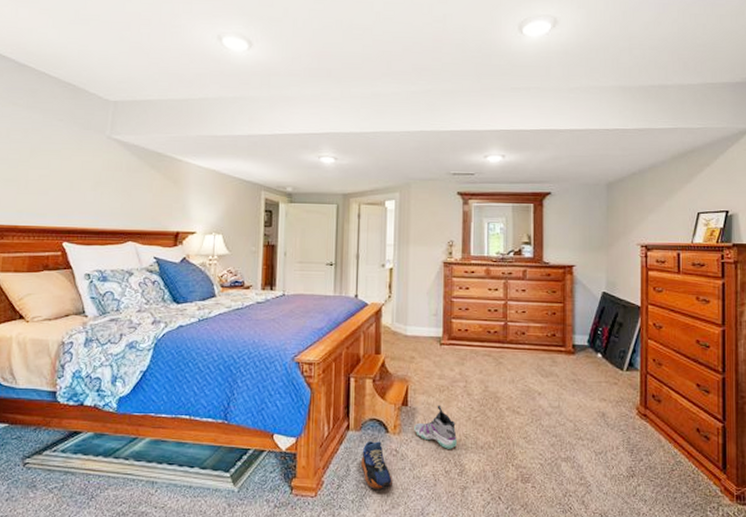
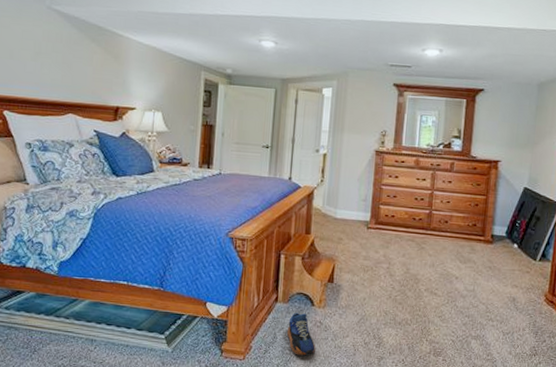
sneaker: present [414,405,457,449] -> none [338,284,377,324]

